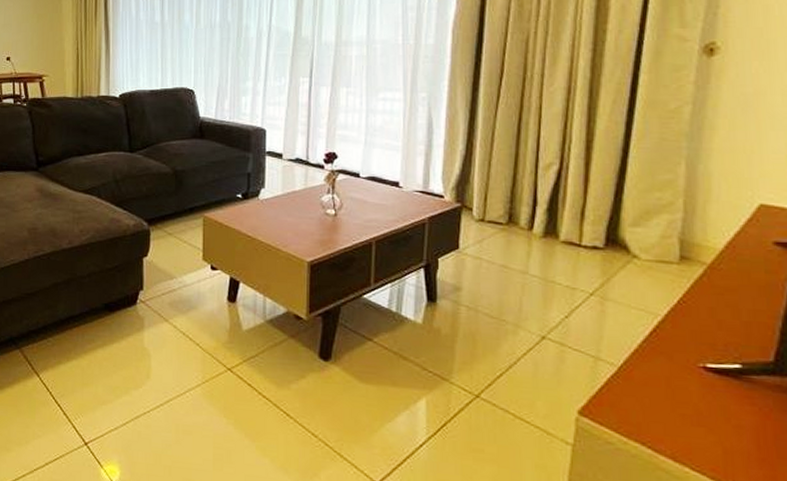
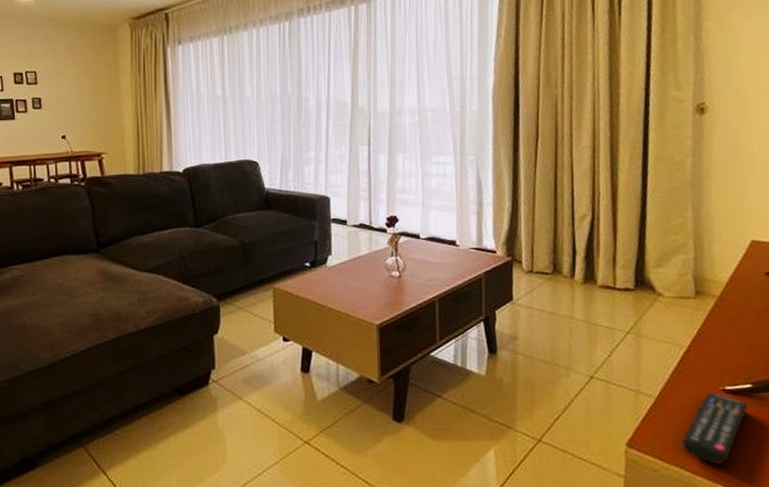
remote control: none [646,368,733,447] -> present [682,392,748,464]

